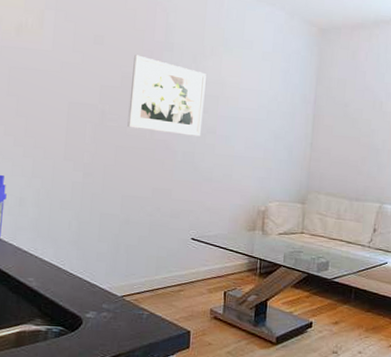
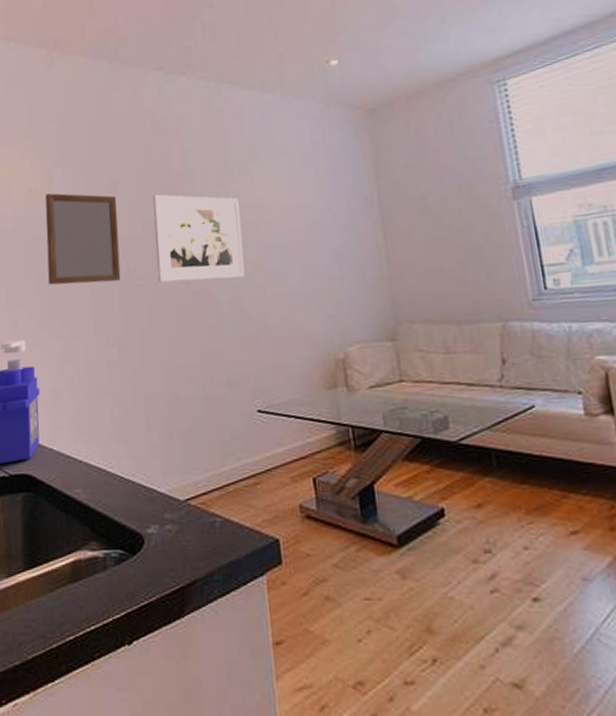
home mirror: none [28,31,102,119] -> present [45,193,121,285]

